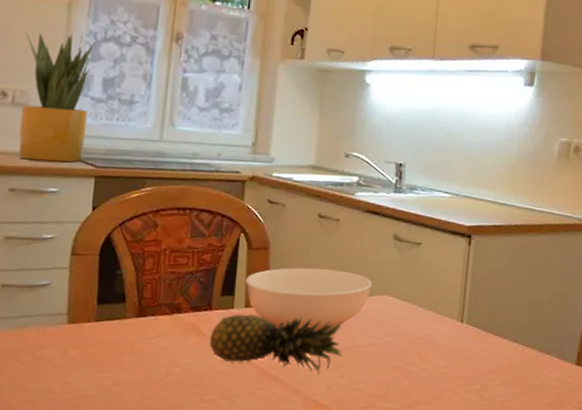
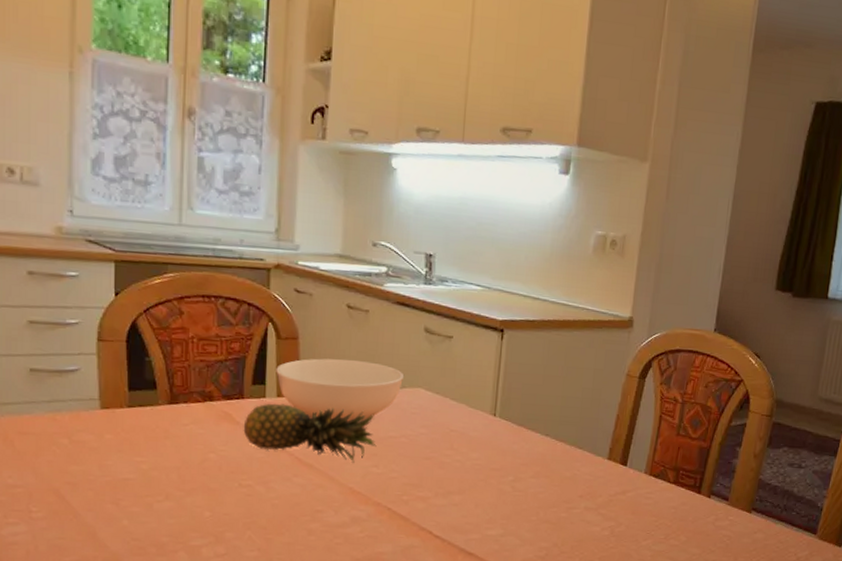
planter: present [18,32,97,163] -> none [26,103,104,246]

